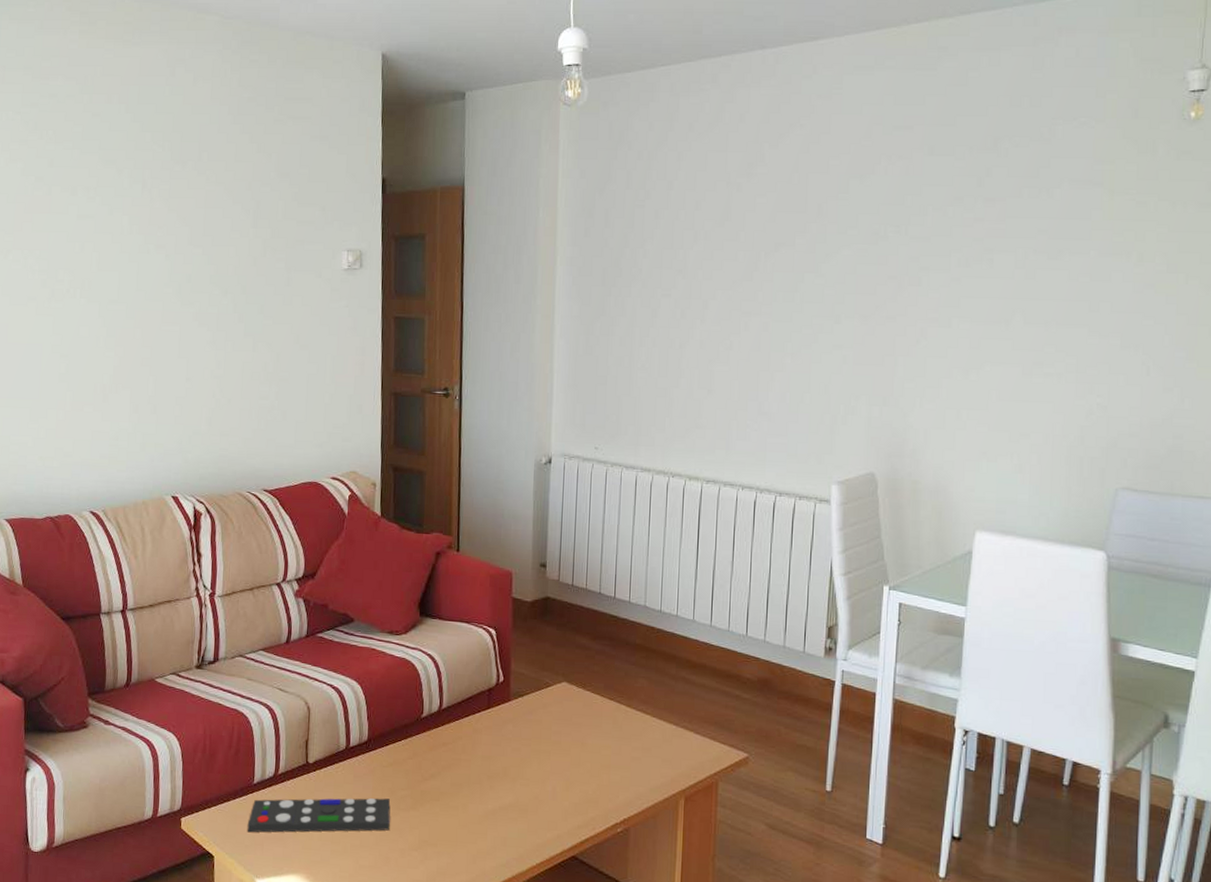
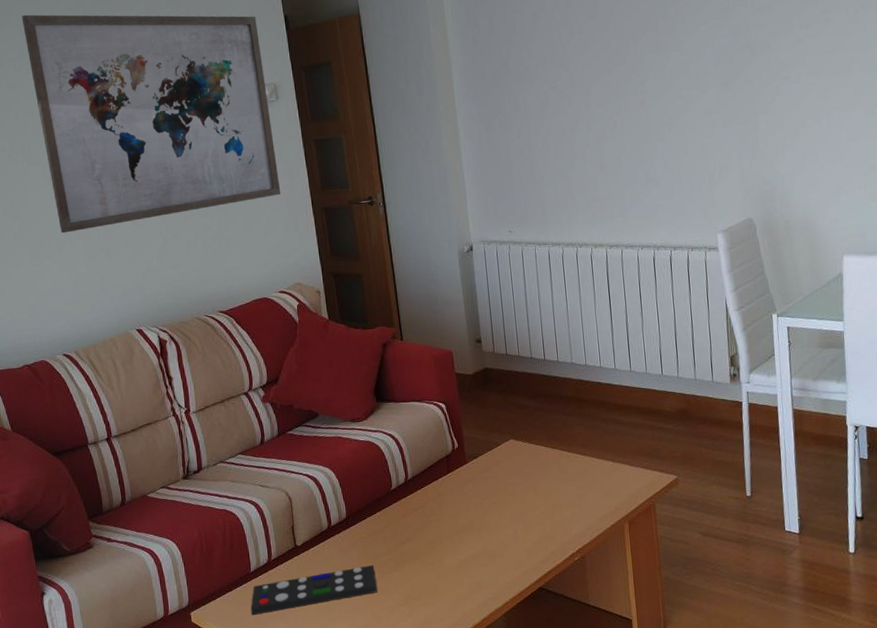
wall art: none [103,142,352,381] -> present [21,14,281,234]

